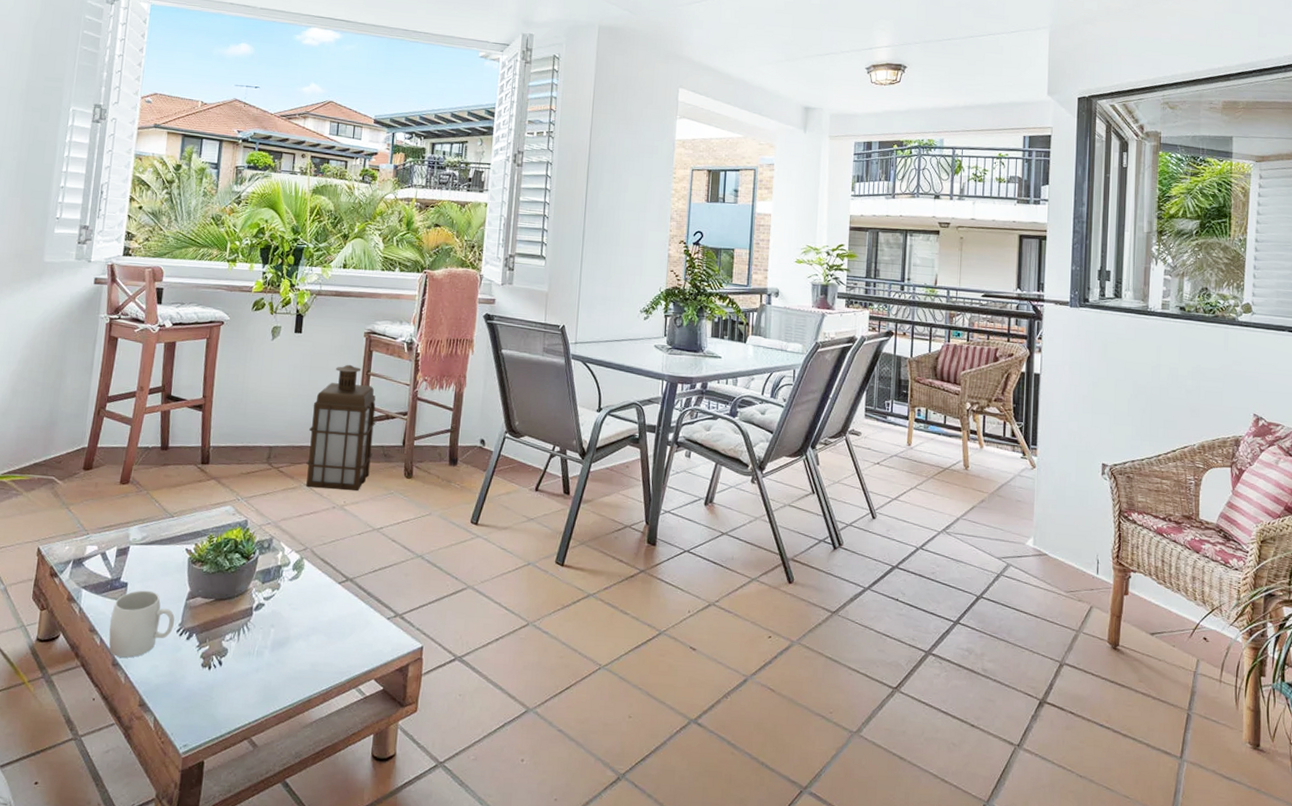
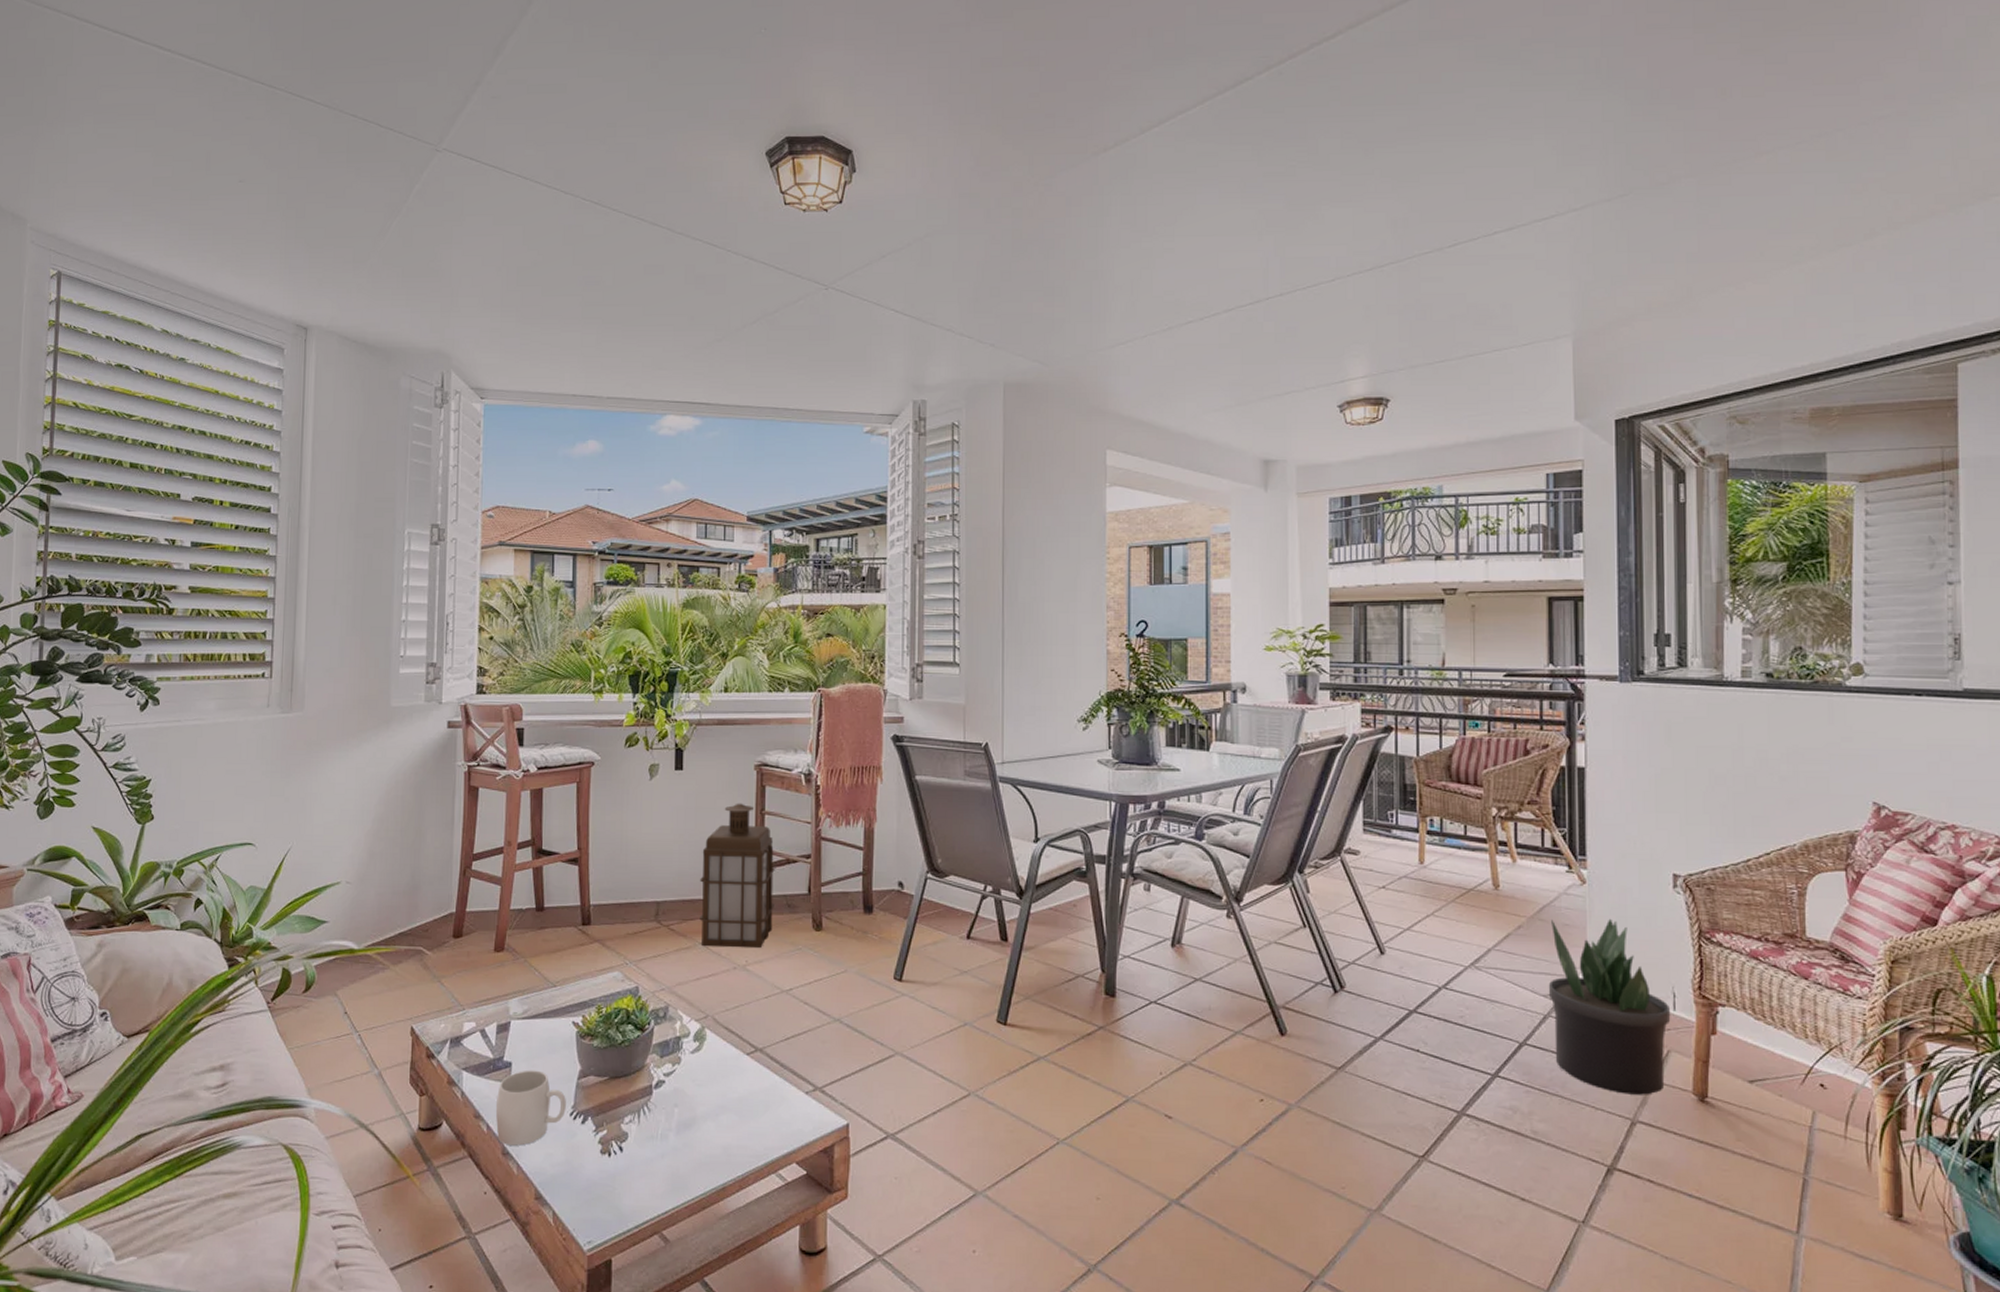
planter: none [1001,496,1095,643] -> present [1548,918,1671,1095]

